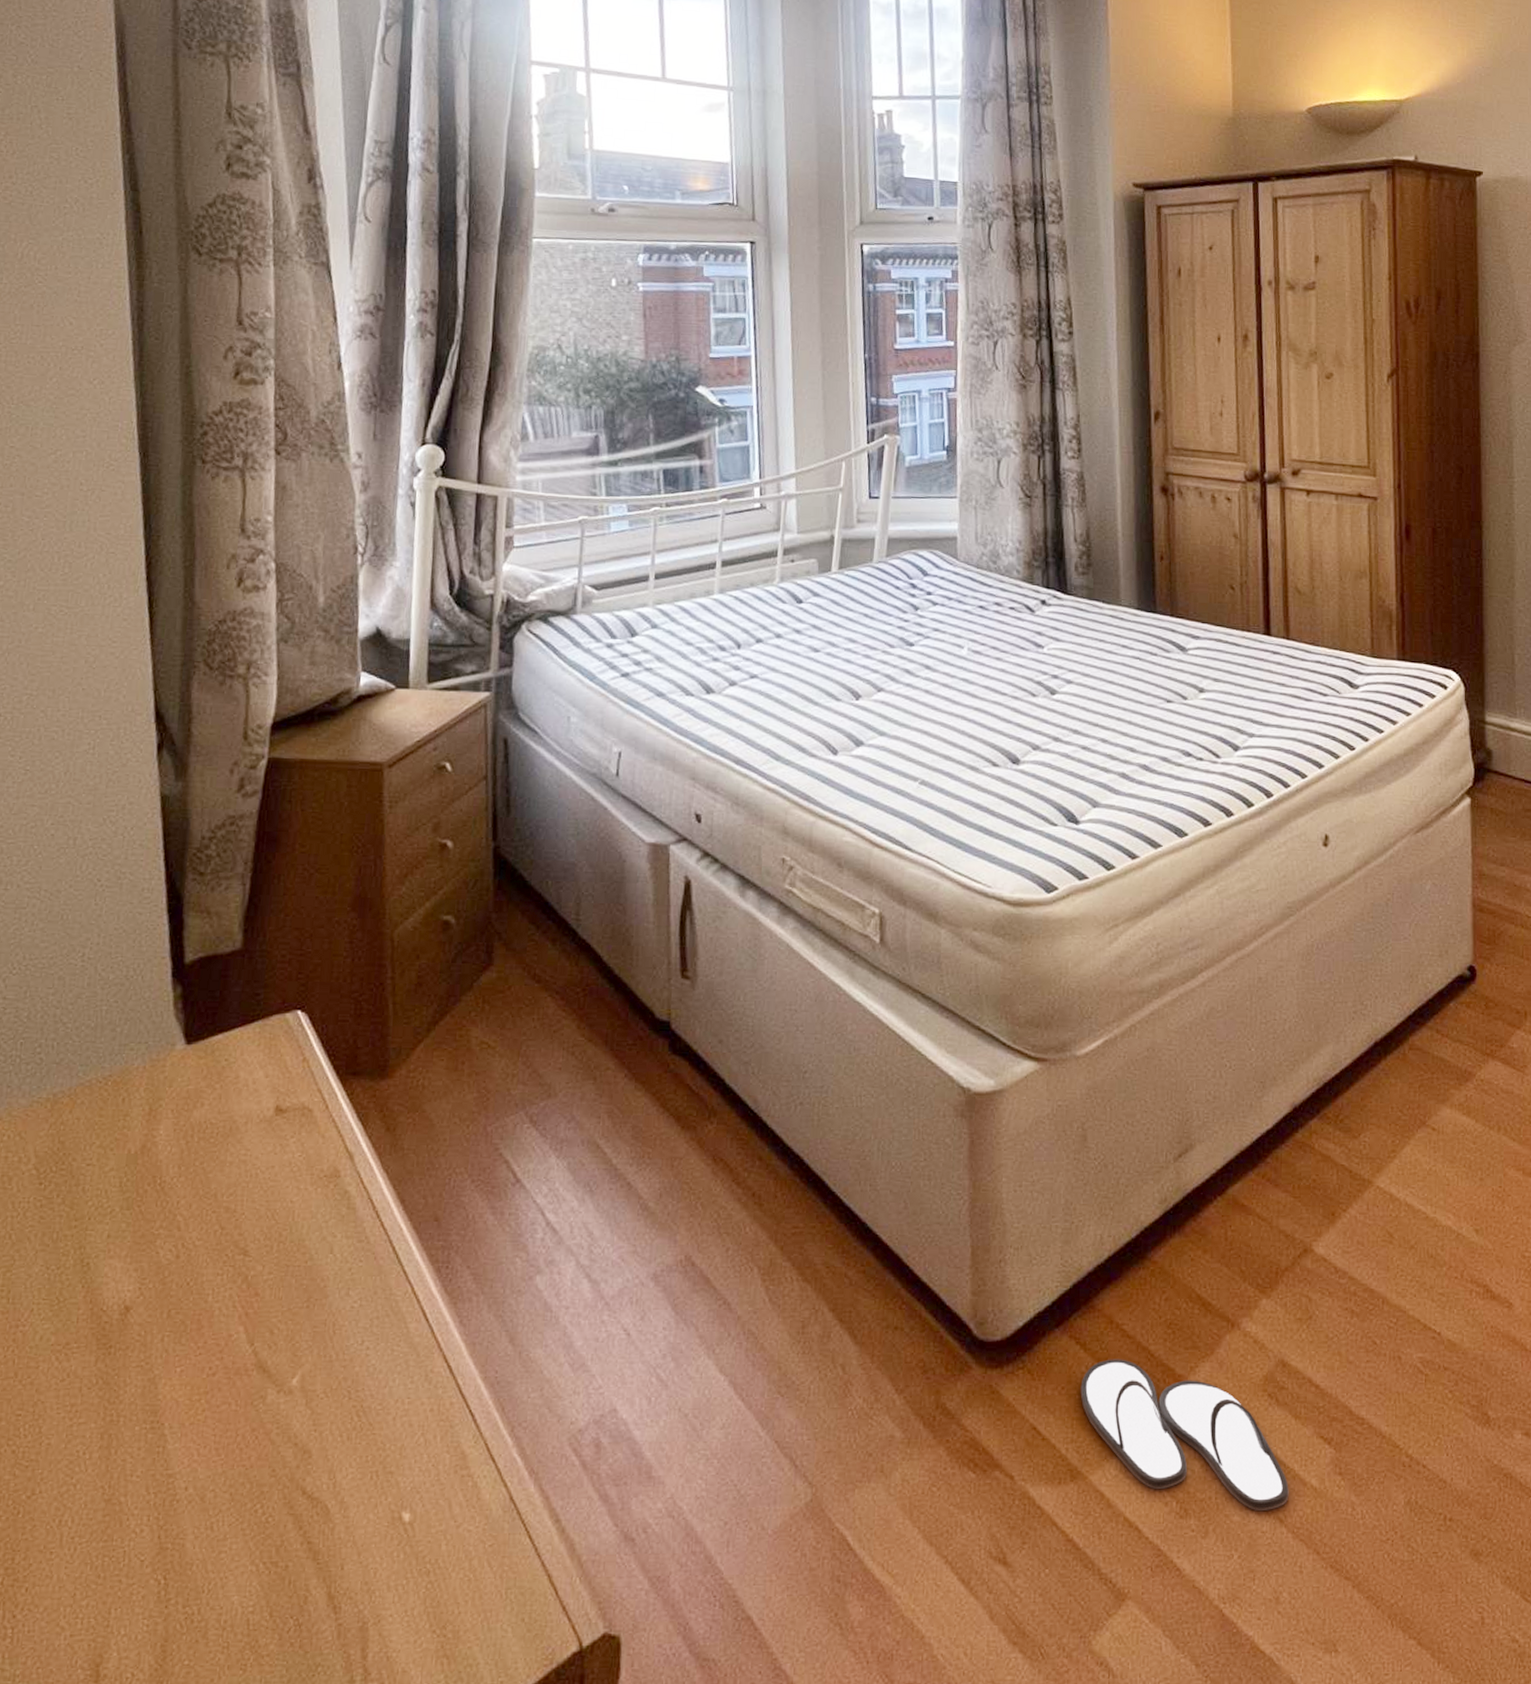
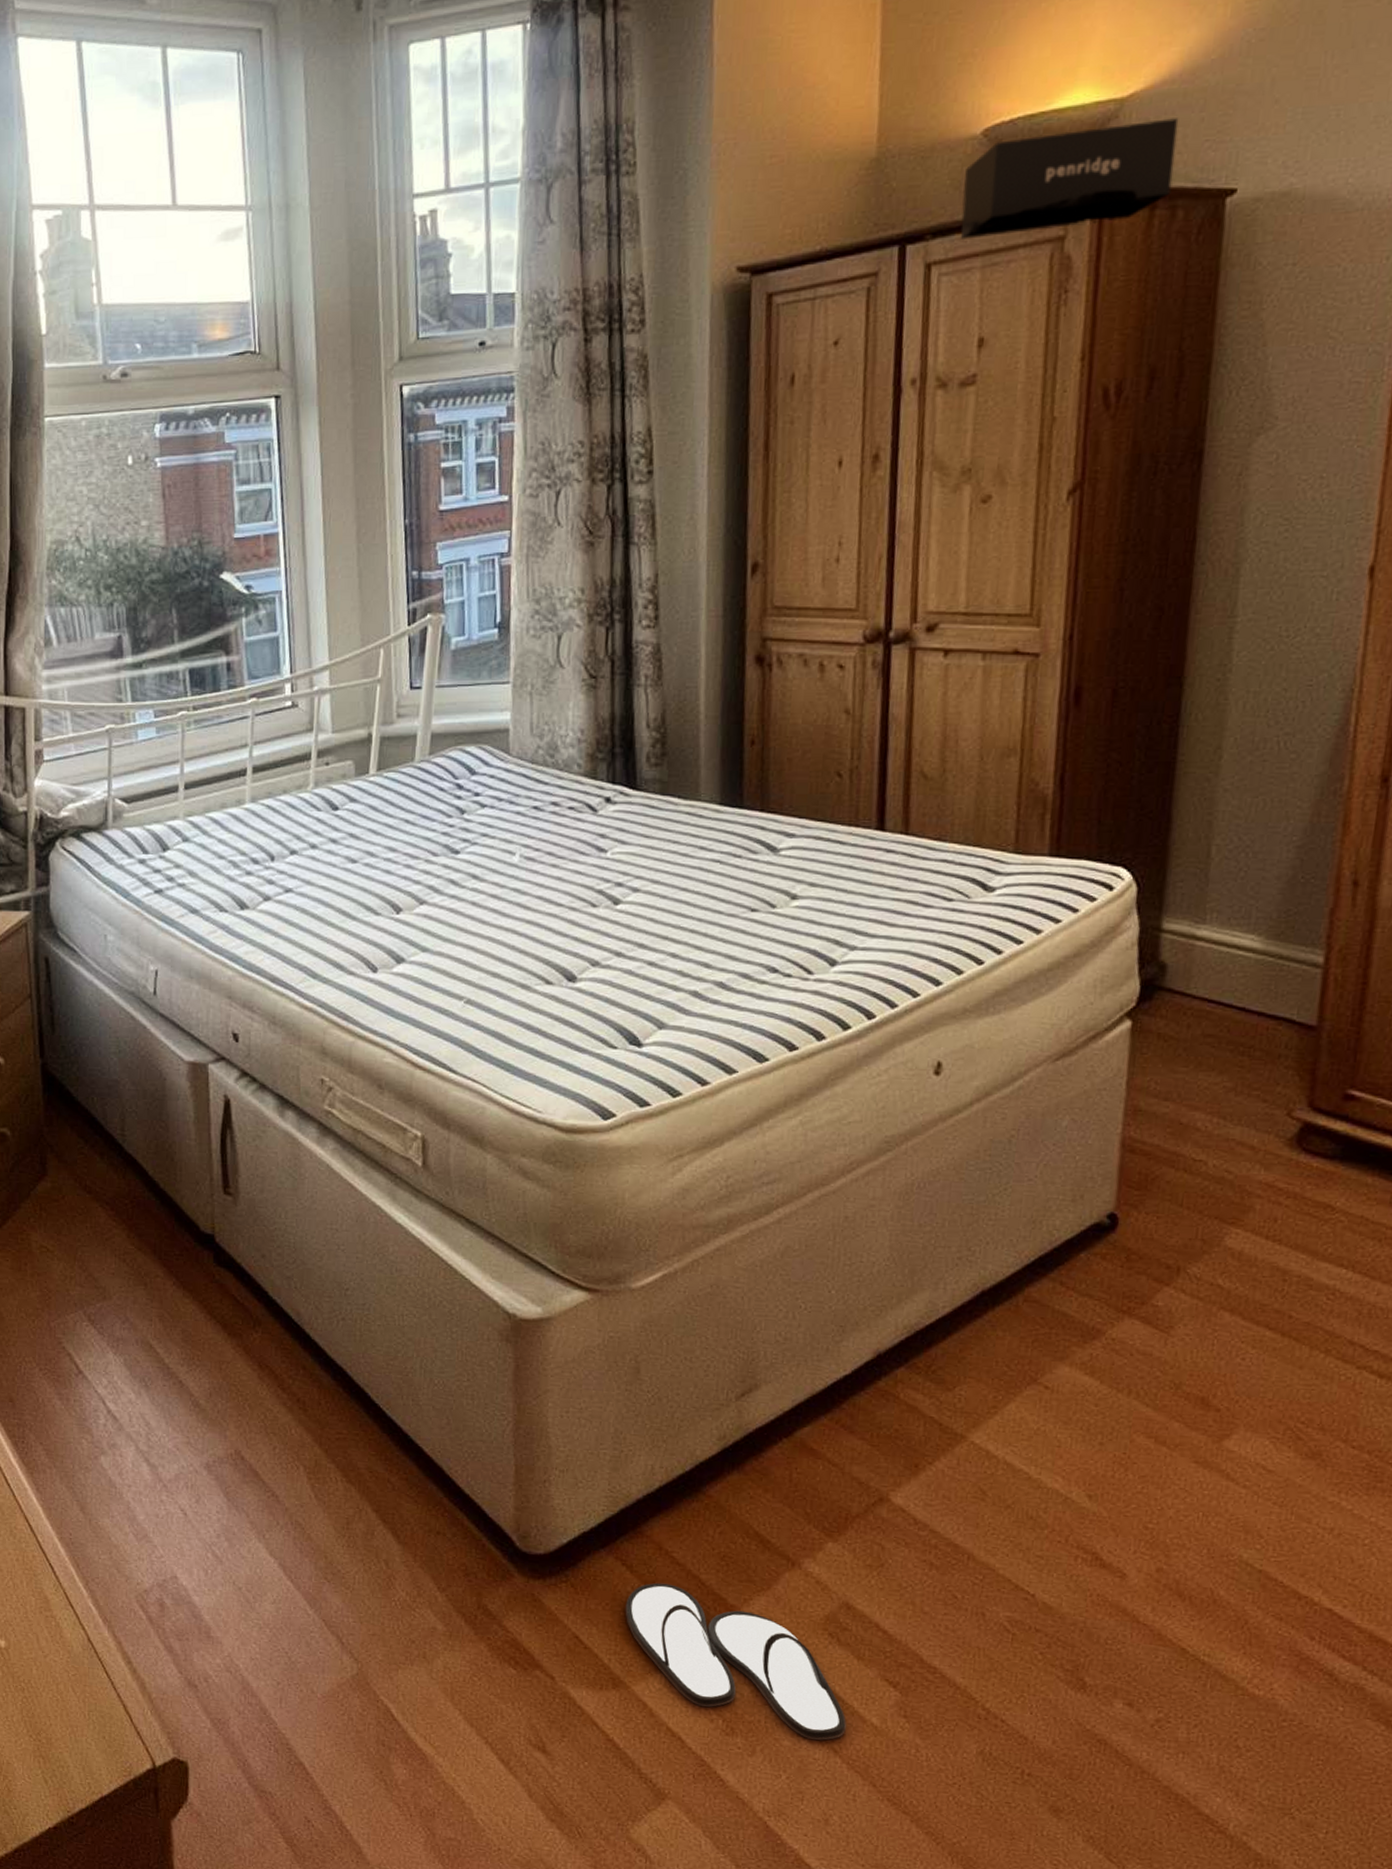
box: none [1296,117,1440,184] -> present [960,118,1179,240]

